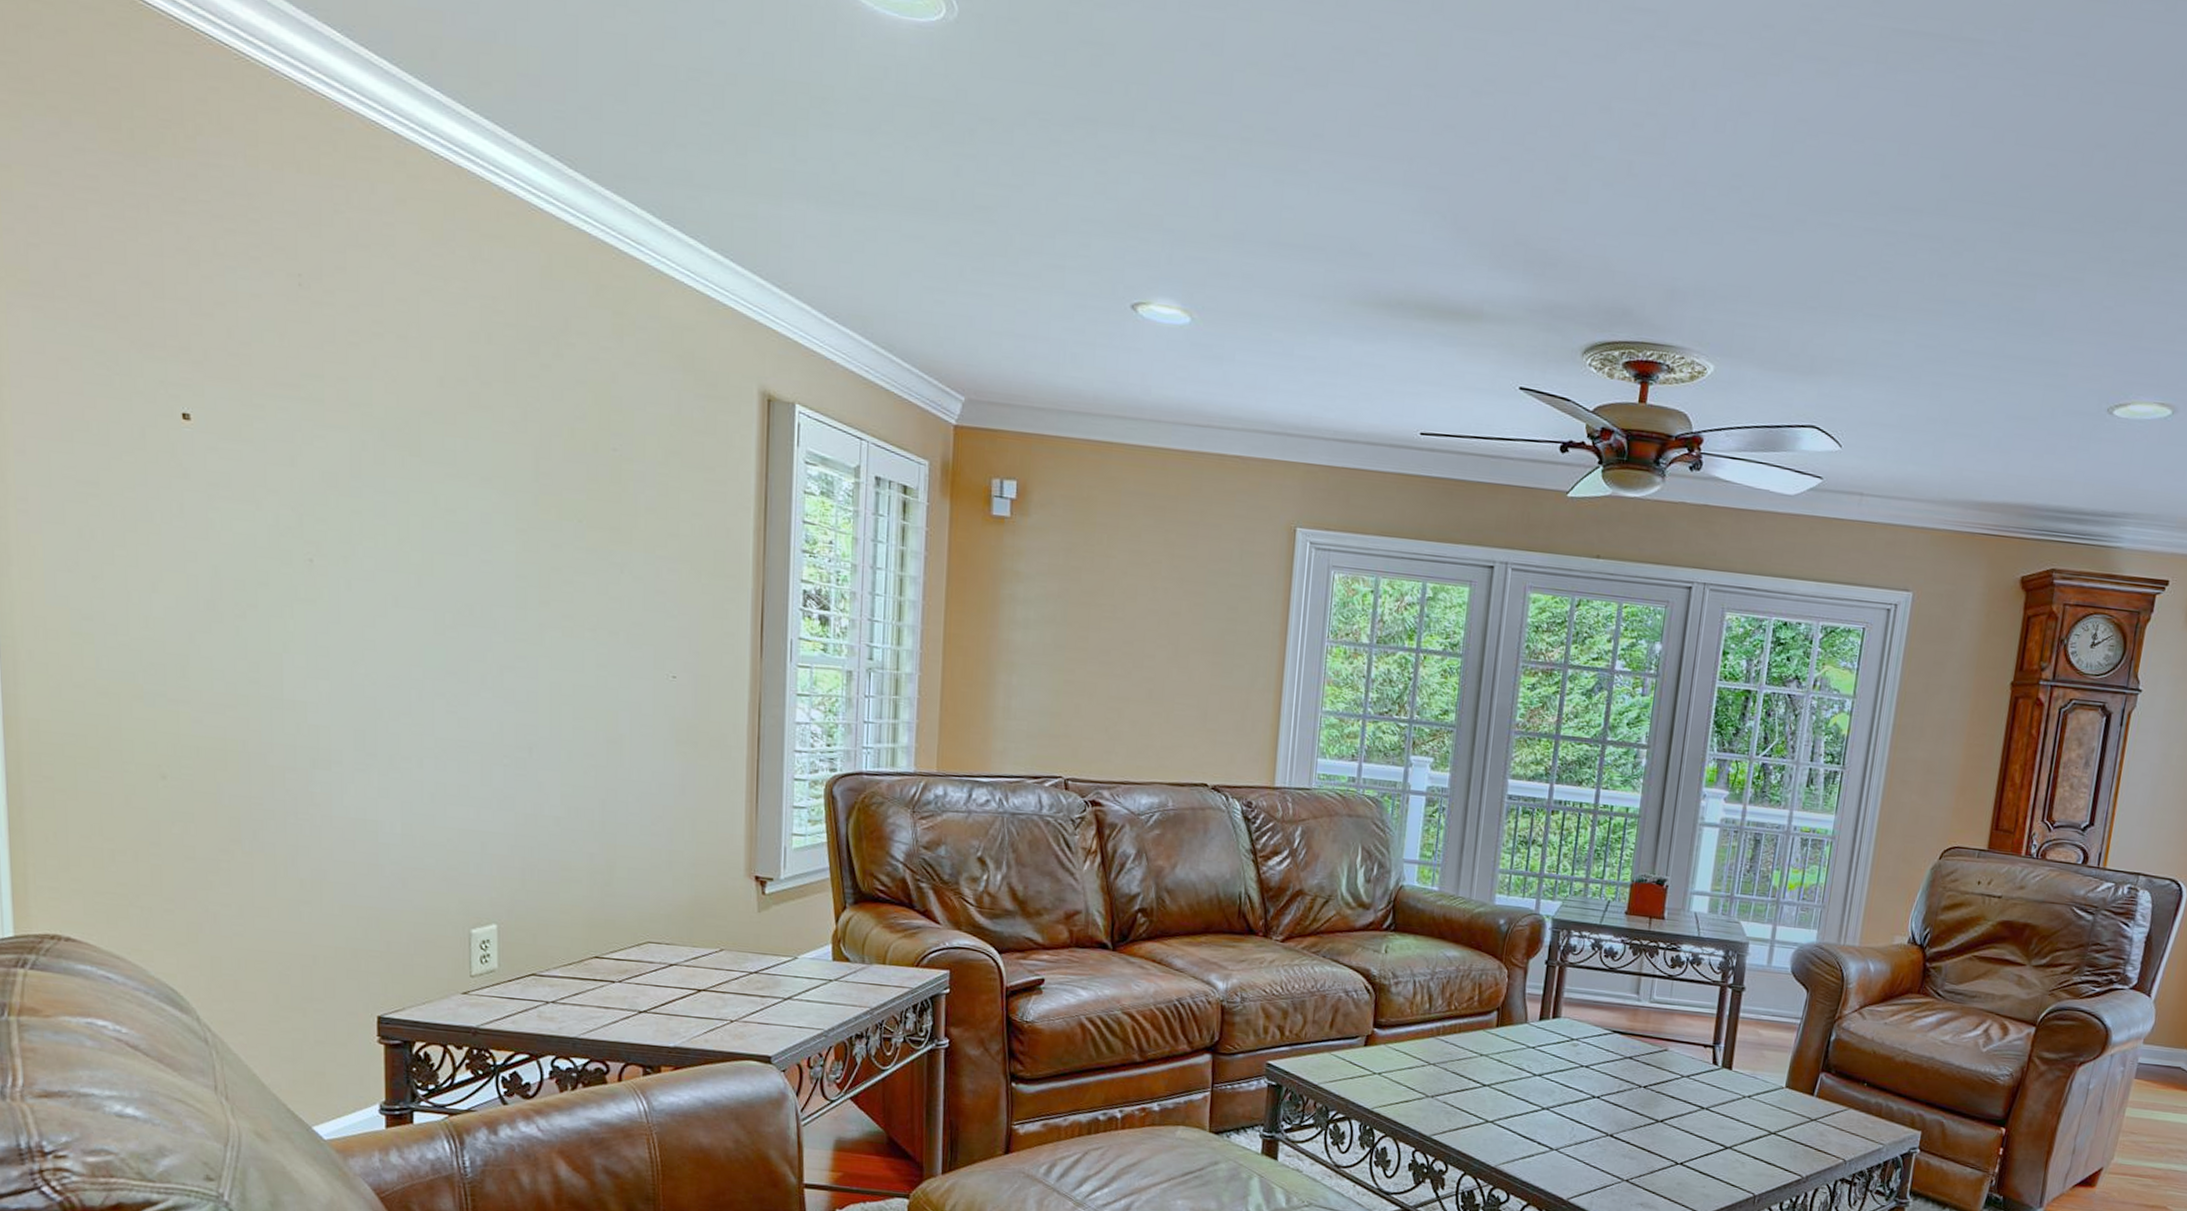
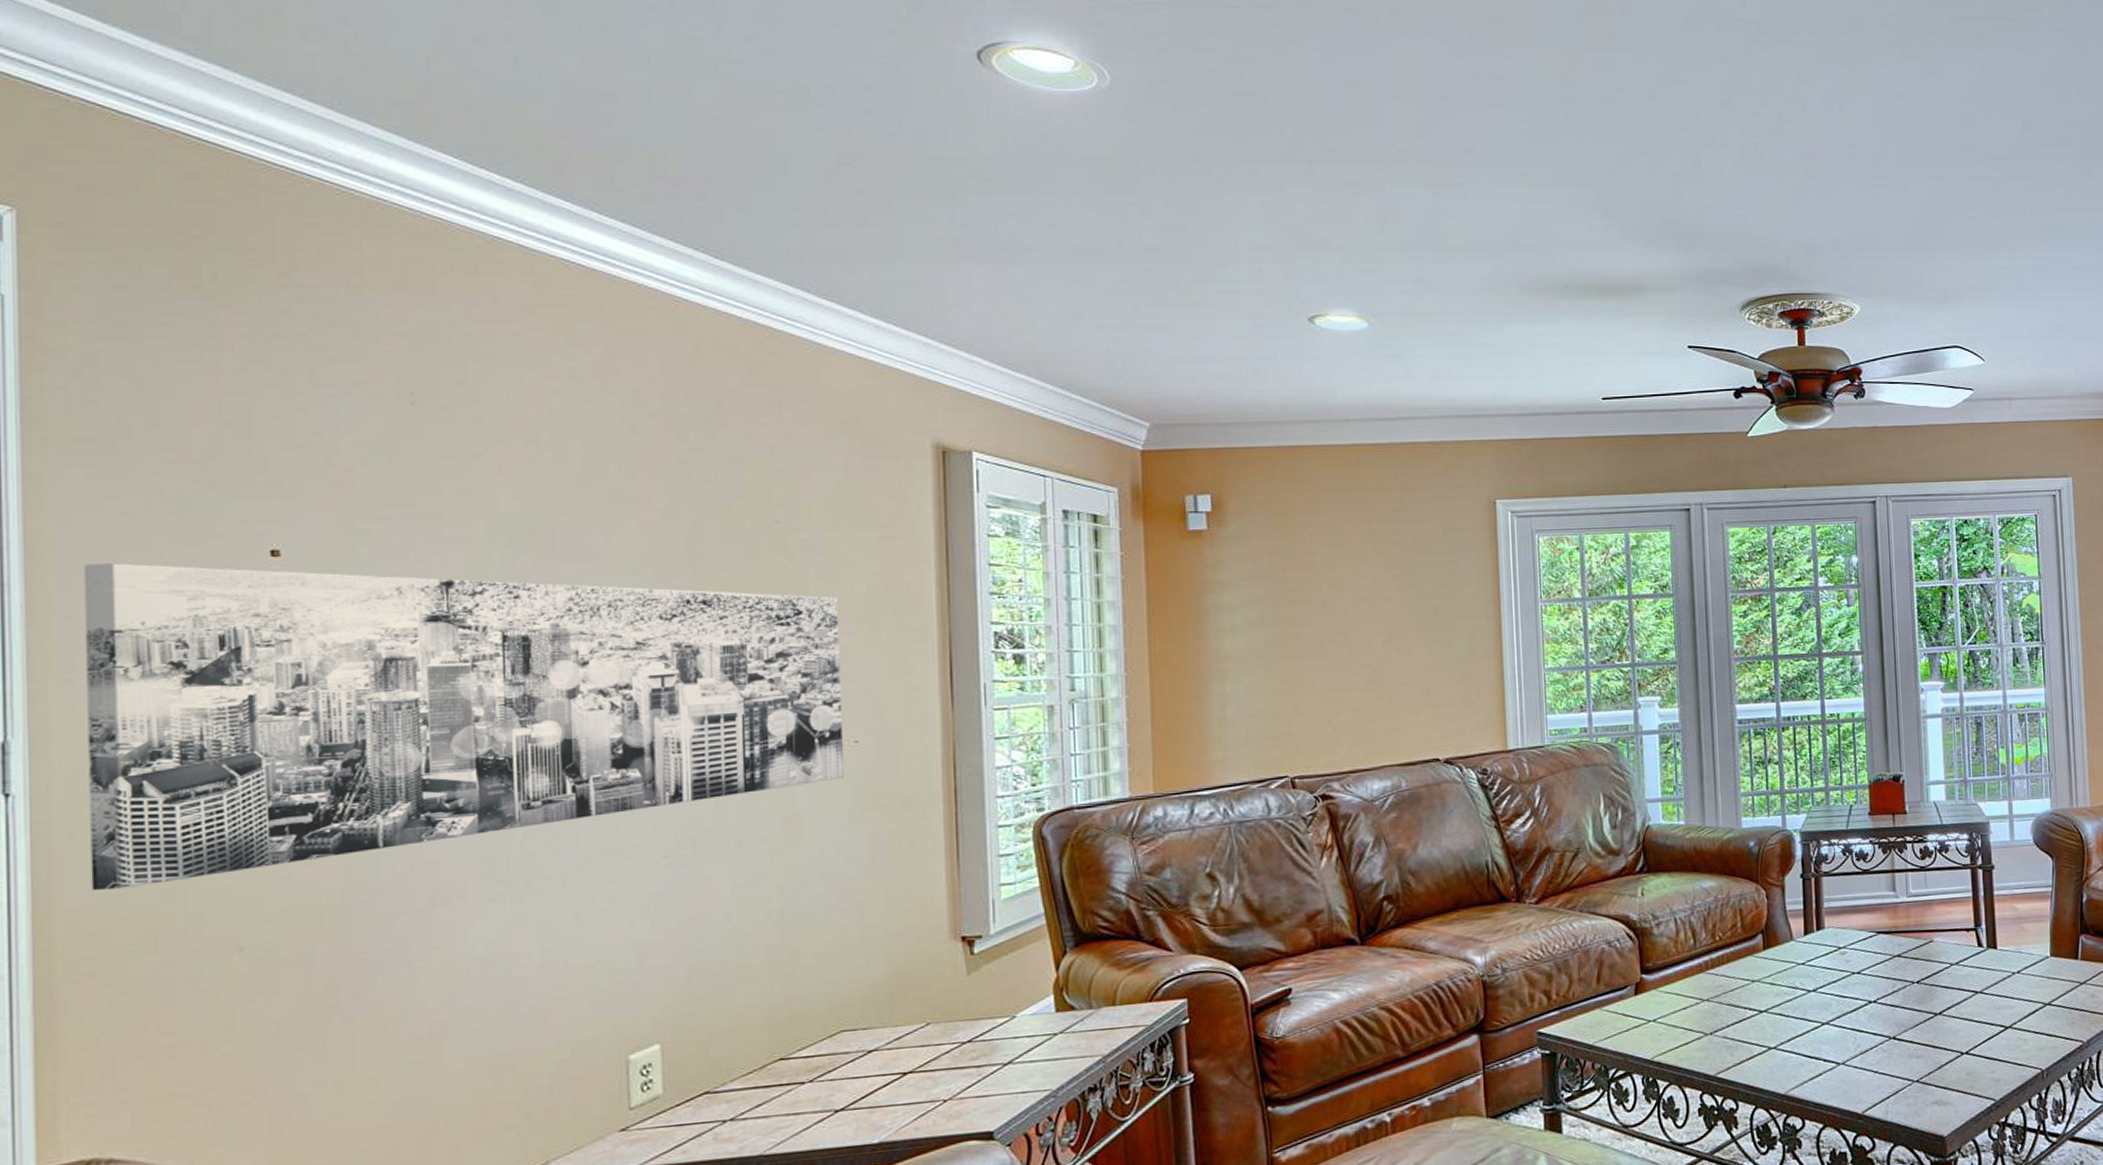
wall art: none [33,404,665,711] -> present [84,563,844,890]

